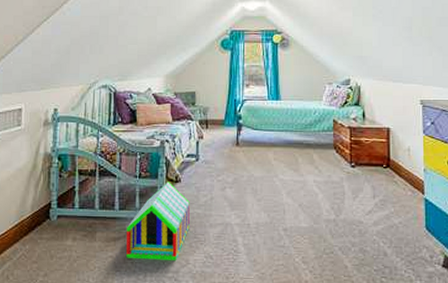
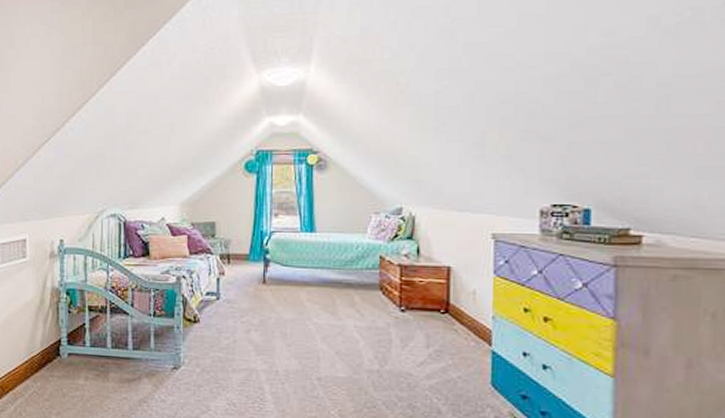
toy house: present [127,181,190,260] -> none [142,321,210,406]

